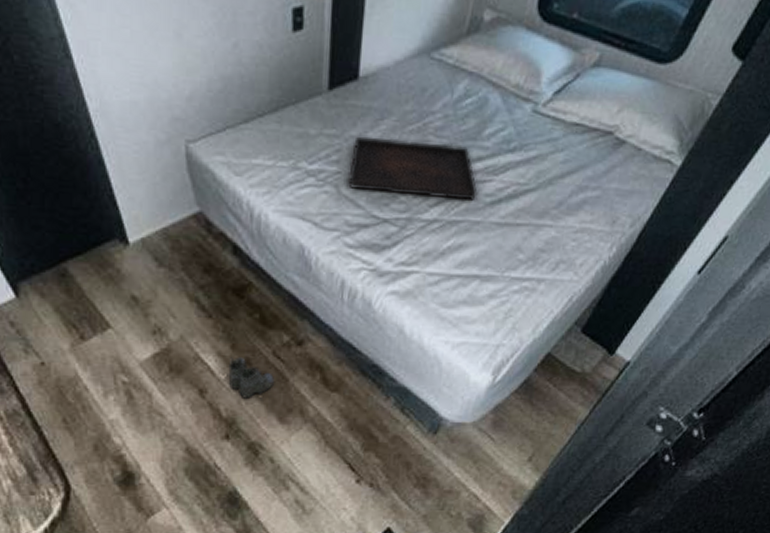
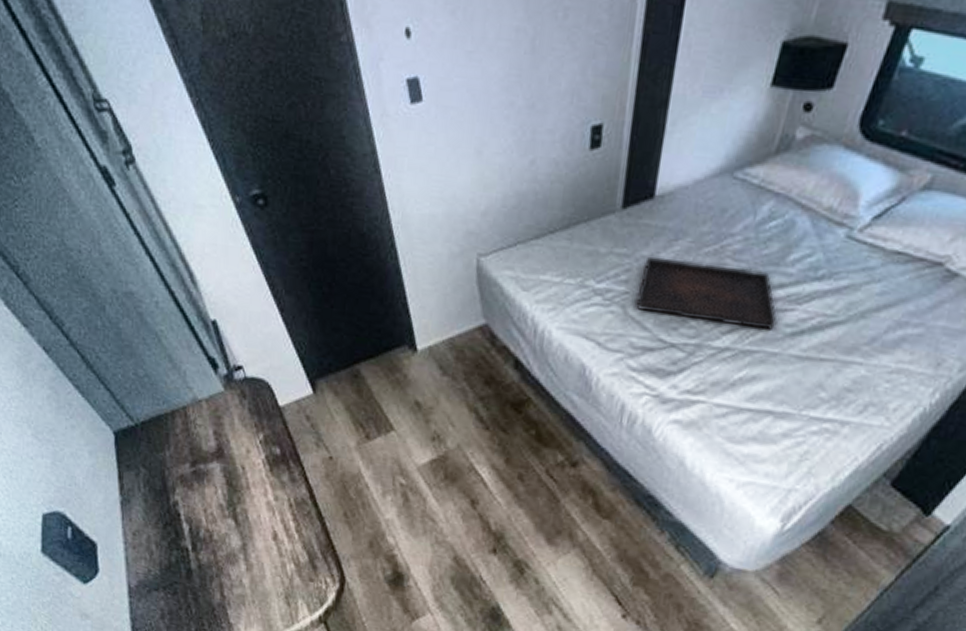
boots: present [226,356,274,400] -> none [498,471,545,518]

